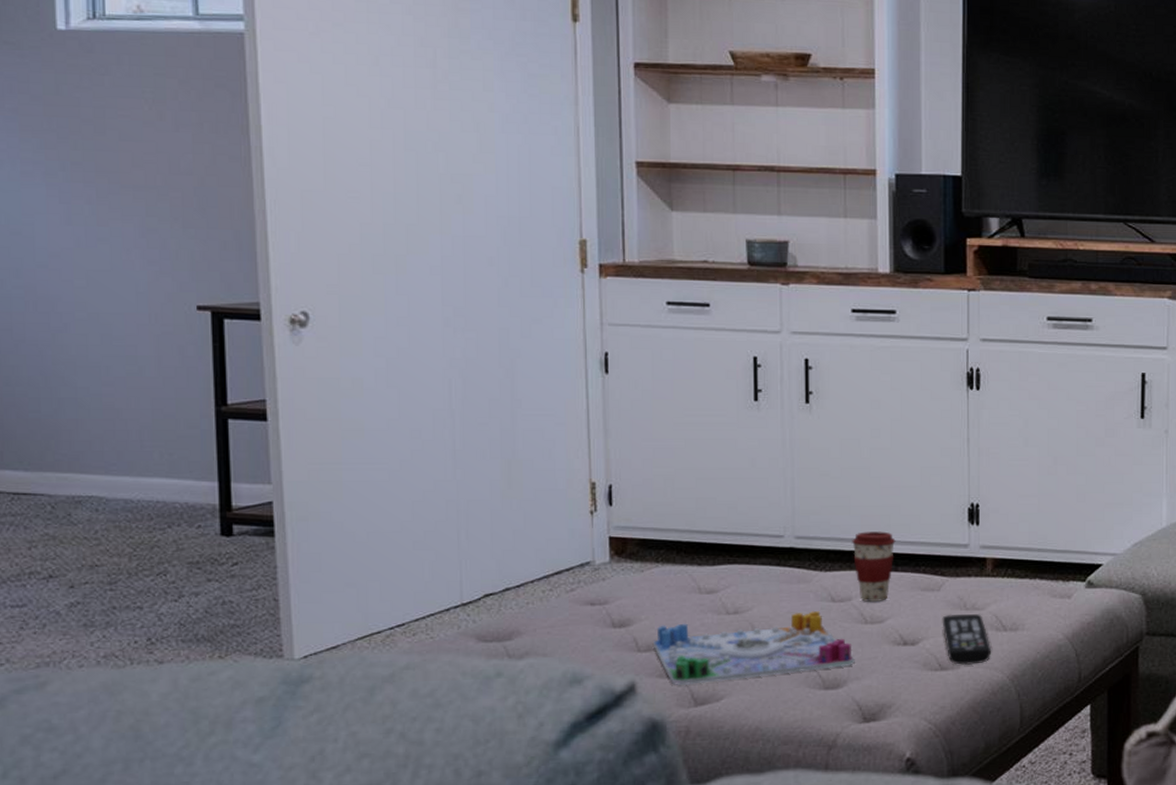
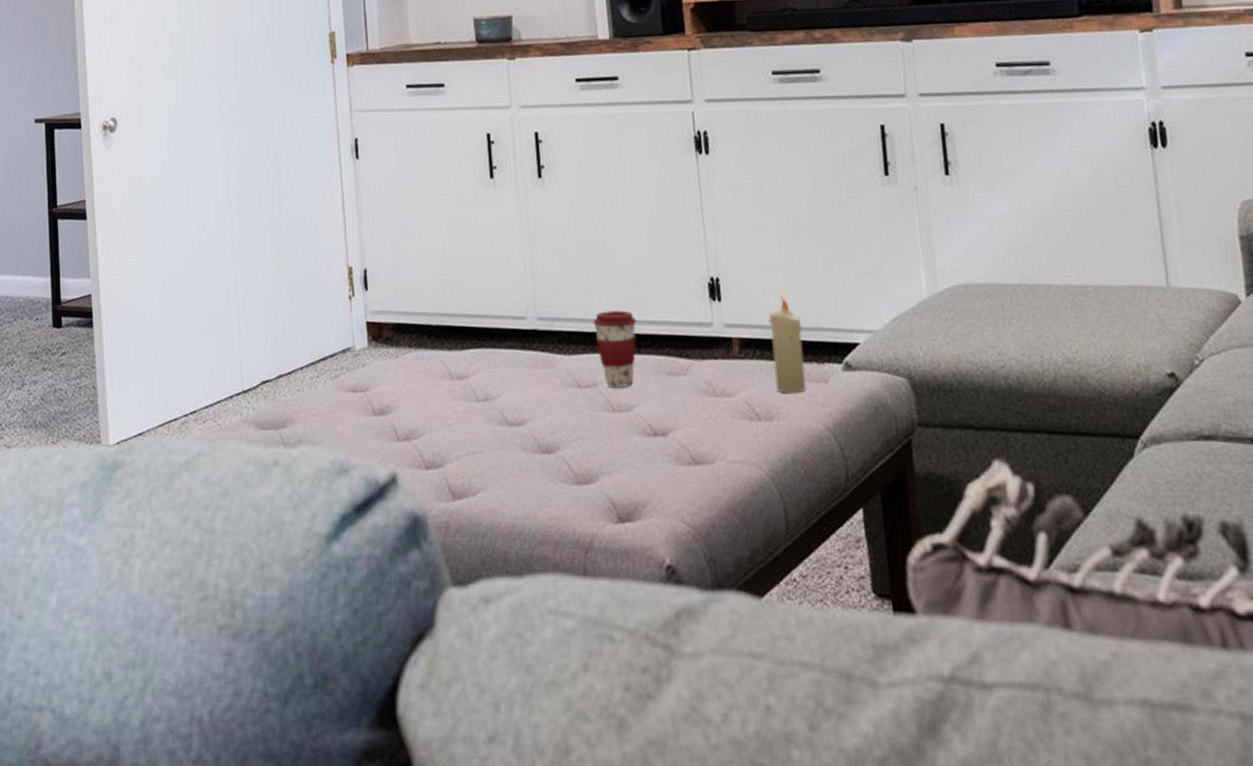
board game: present [652,610,855,686] -> none [410,397,606,478]
remote control: present [942,614,992,665] -> none [691,401,747,459]
candle: none [1022,522,1052,607] -> present [768,296,806,393]

